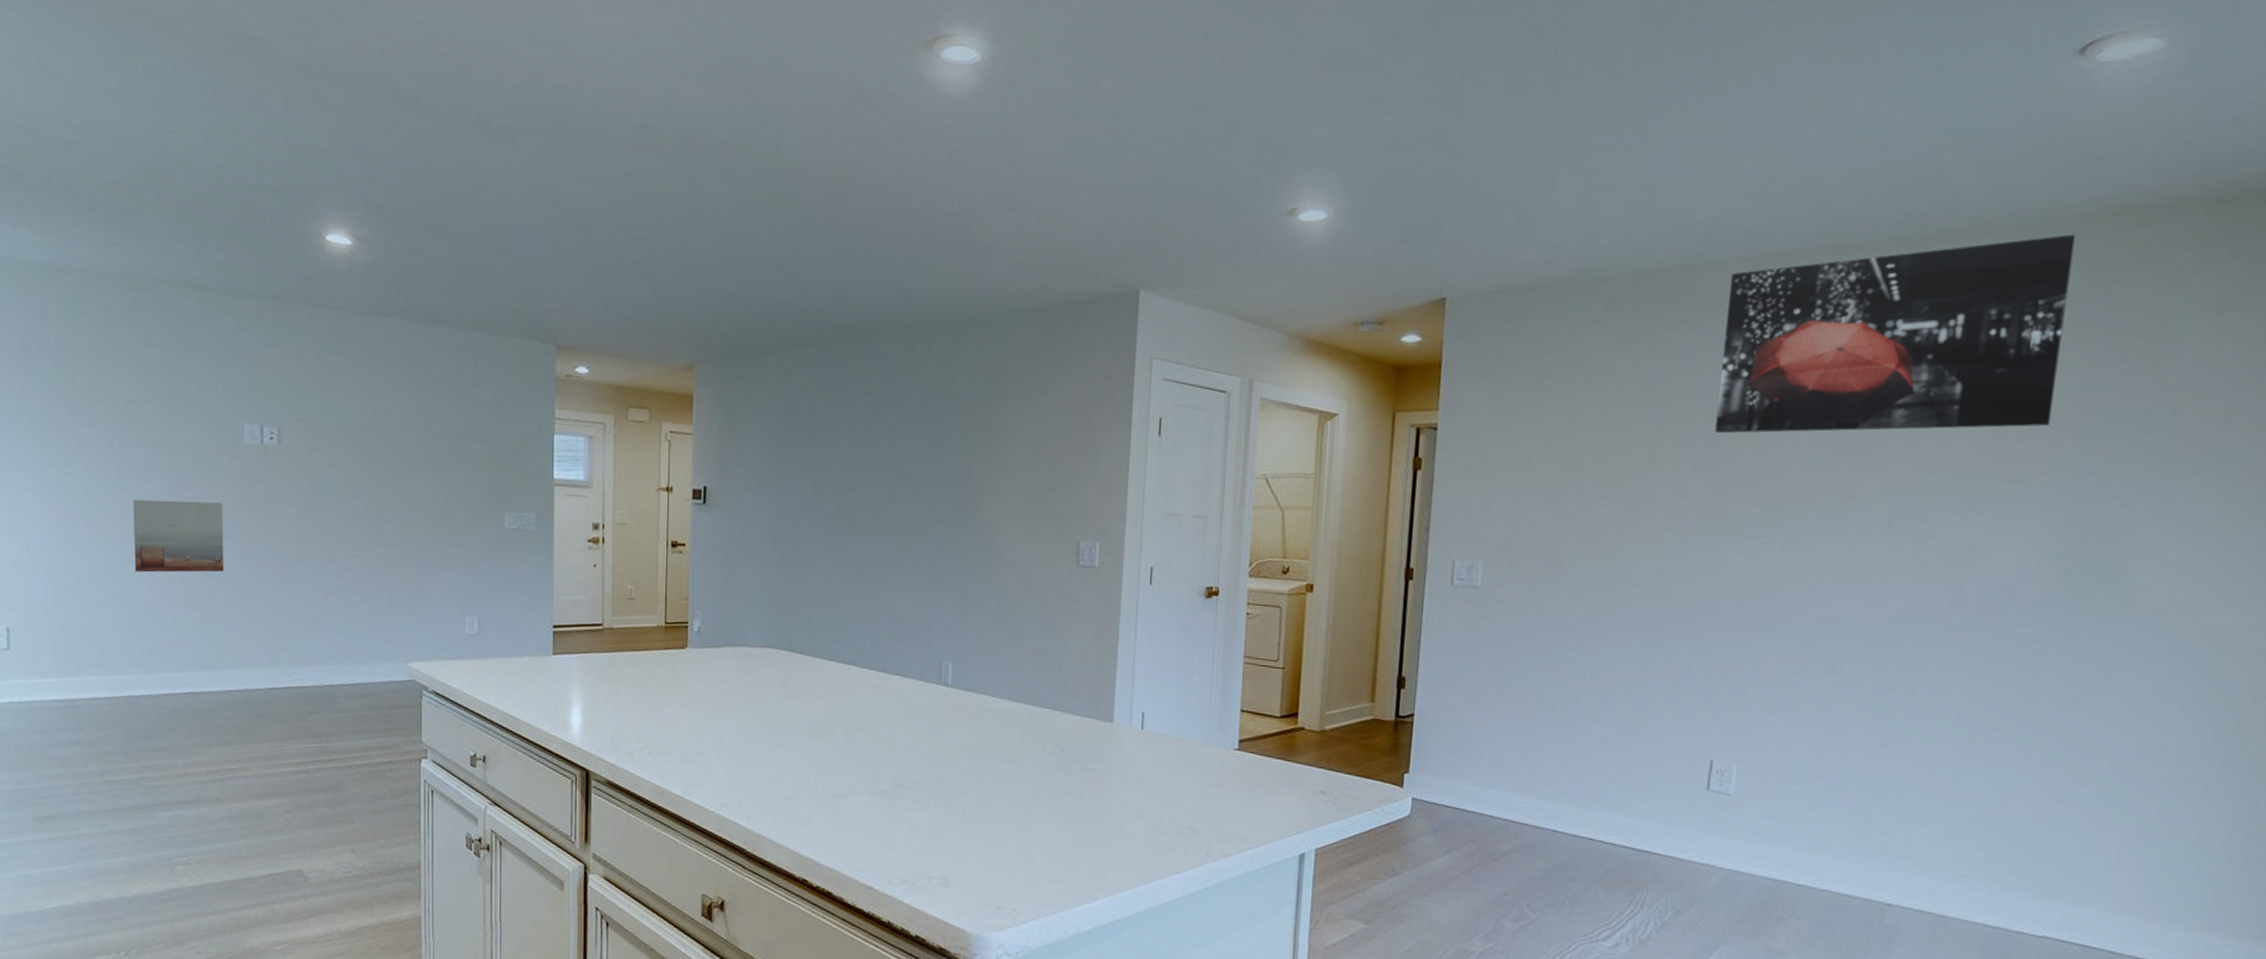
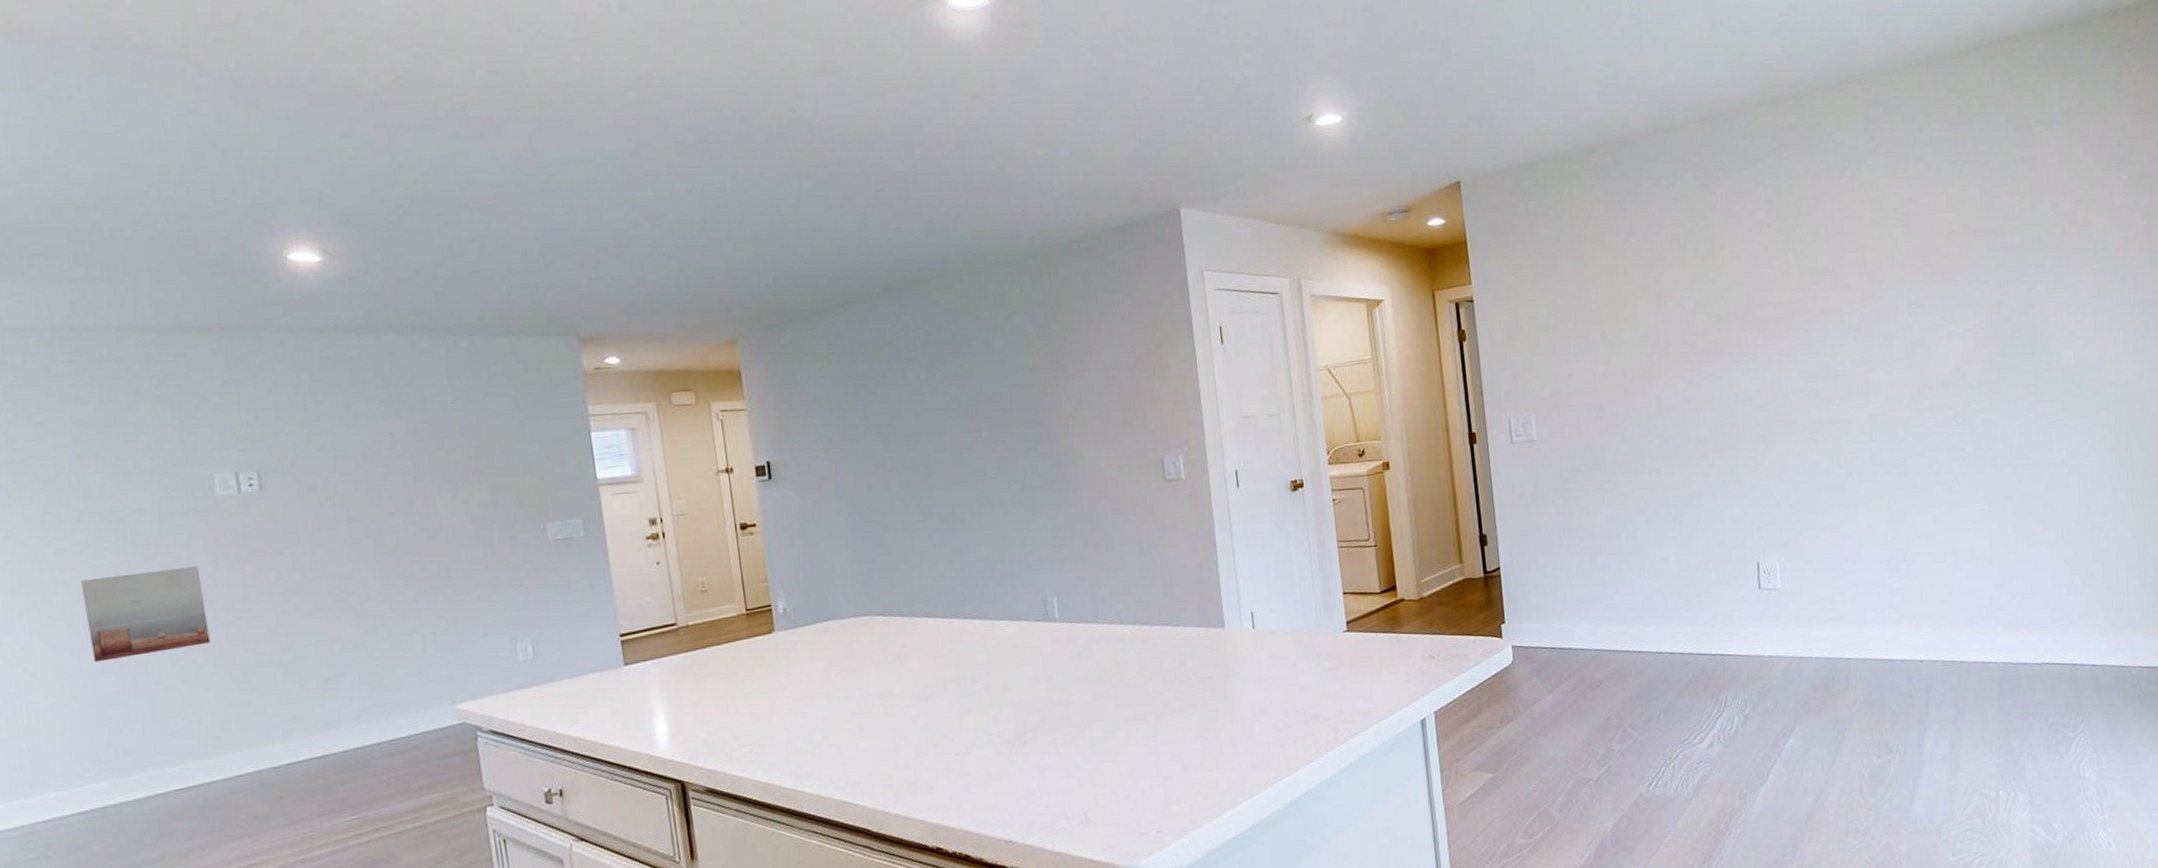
wall art: present [1714,234,2076,434] -> none [1694,68,1964,272]

